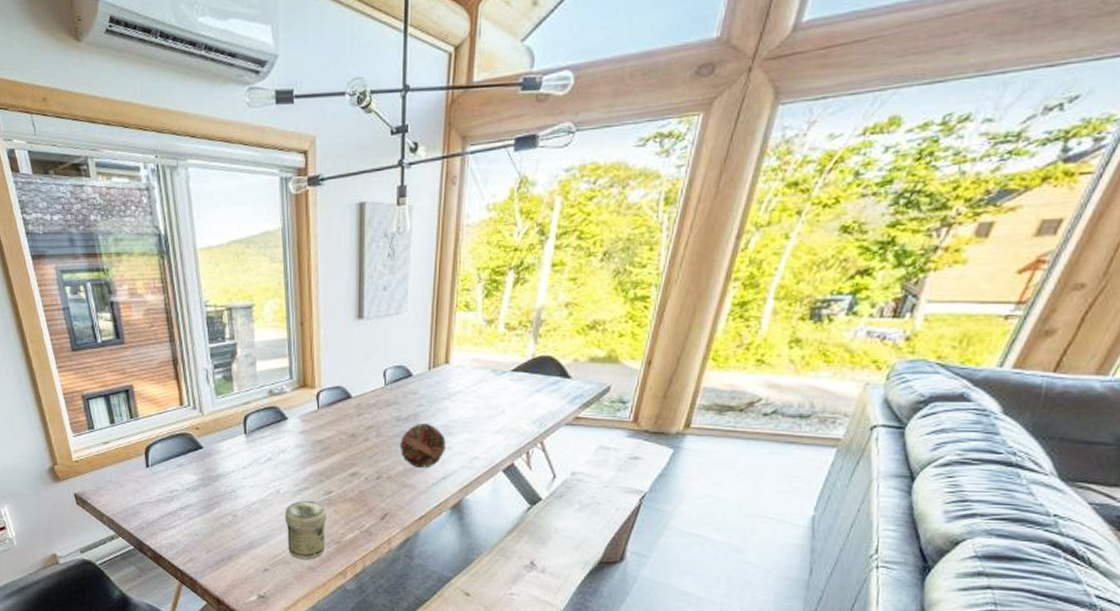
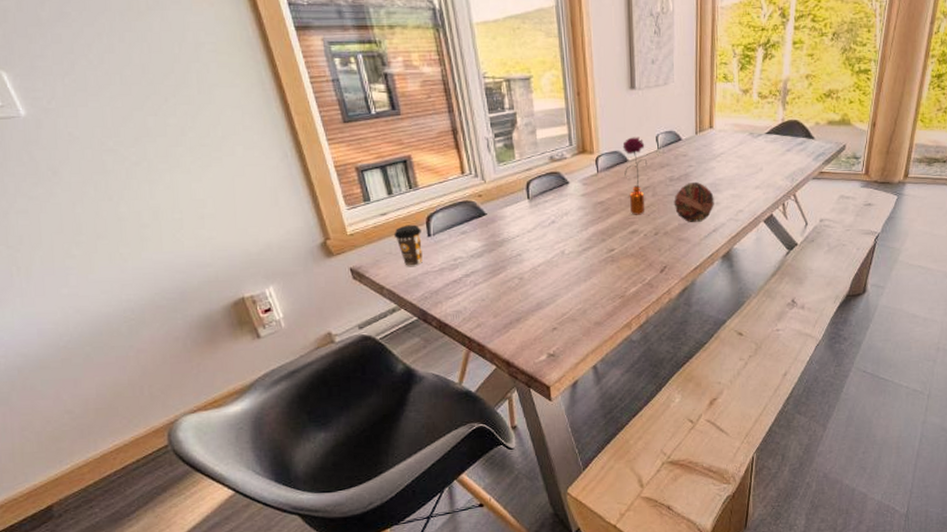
coffee cup: none [115,454,142,496] -> present [394,224,424,266]
jar: present [285,500,326,560] -> none [570,258,610,316]
flower: none [346,371,373,457] -> present [622,137,648,215]

